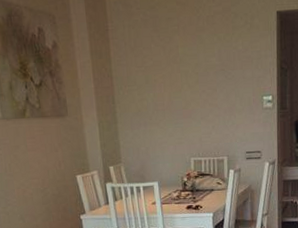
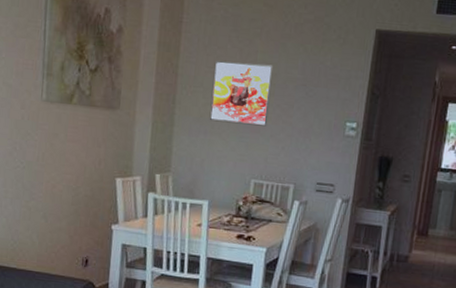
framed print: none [143,56,197,114] -> present [209,61,274,127]

